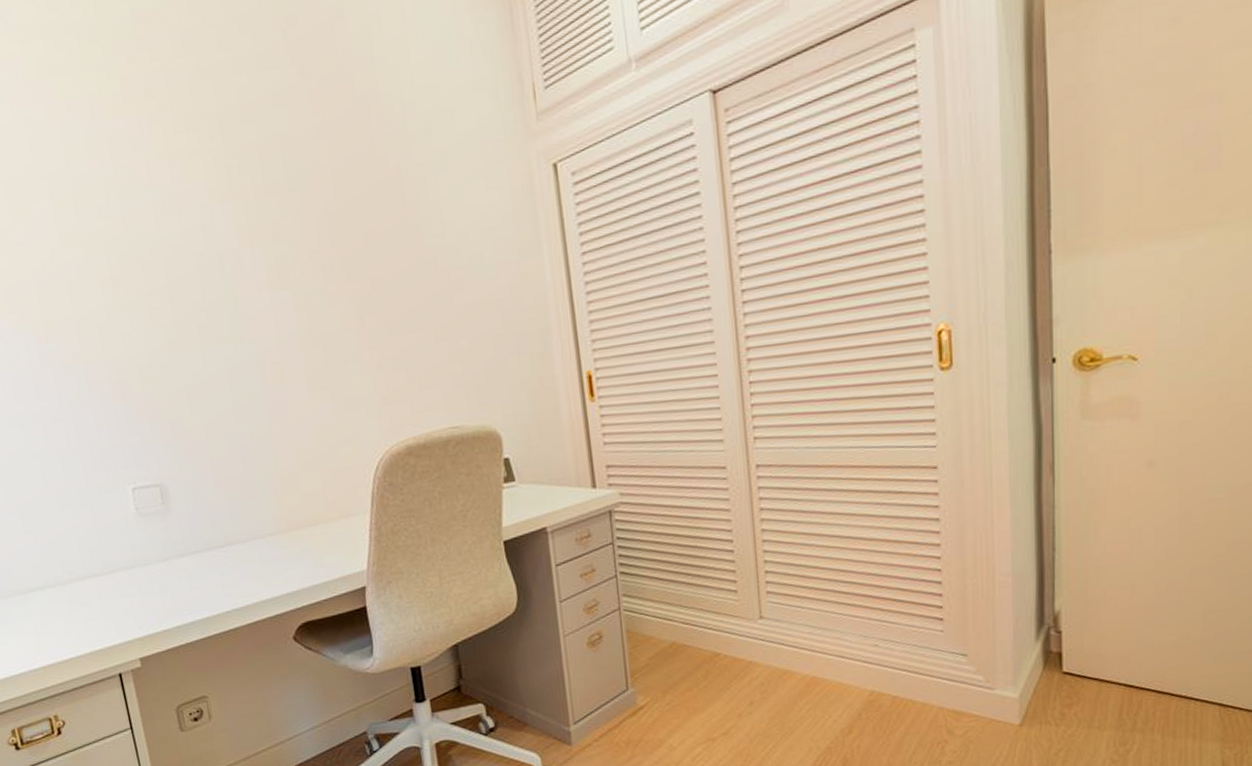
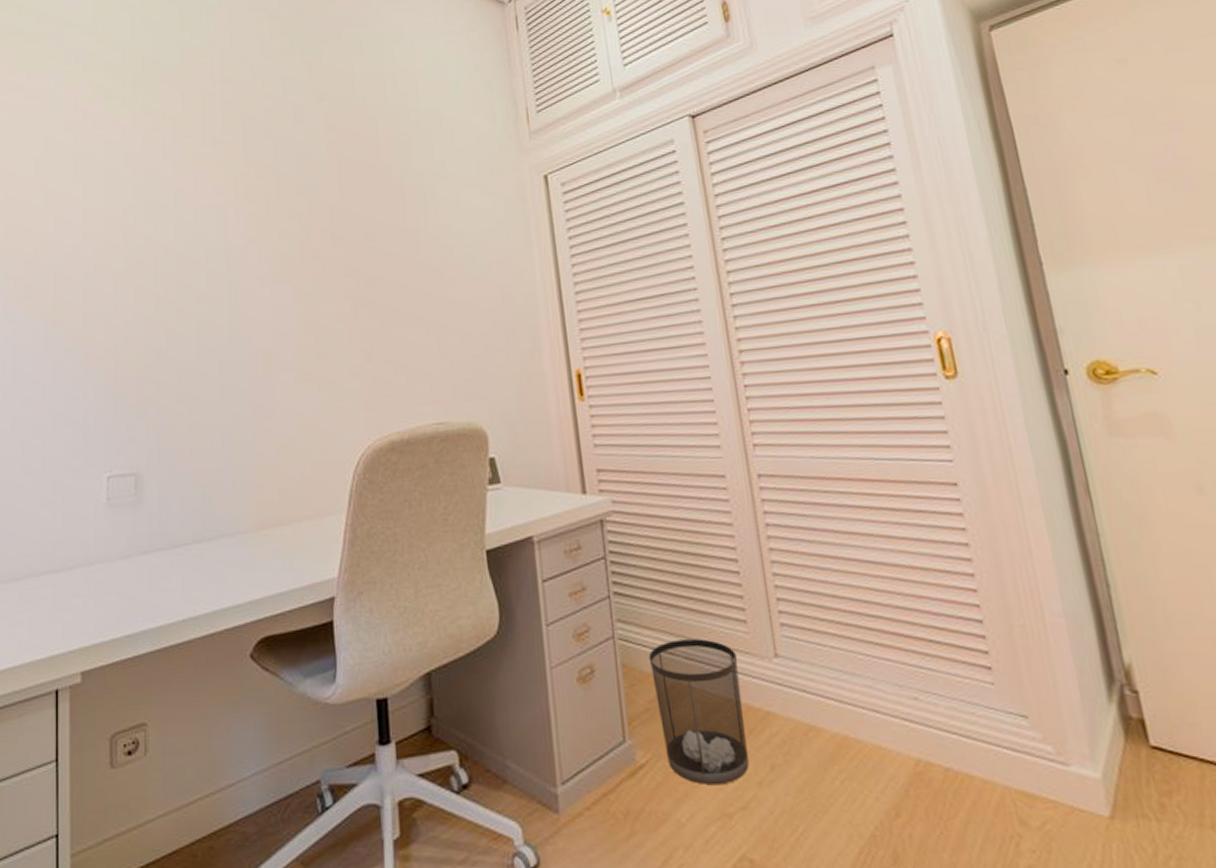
waste bin: none [650,607,732,719] -> present [648,639,749,786]

